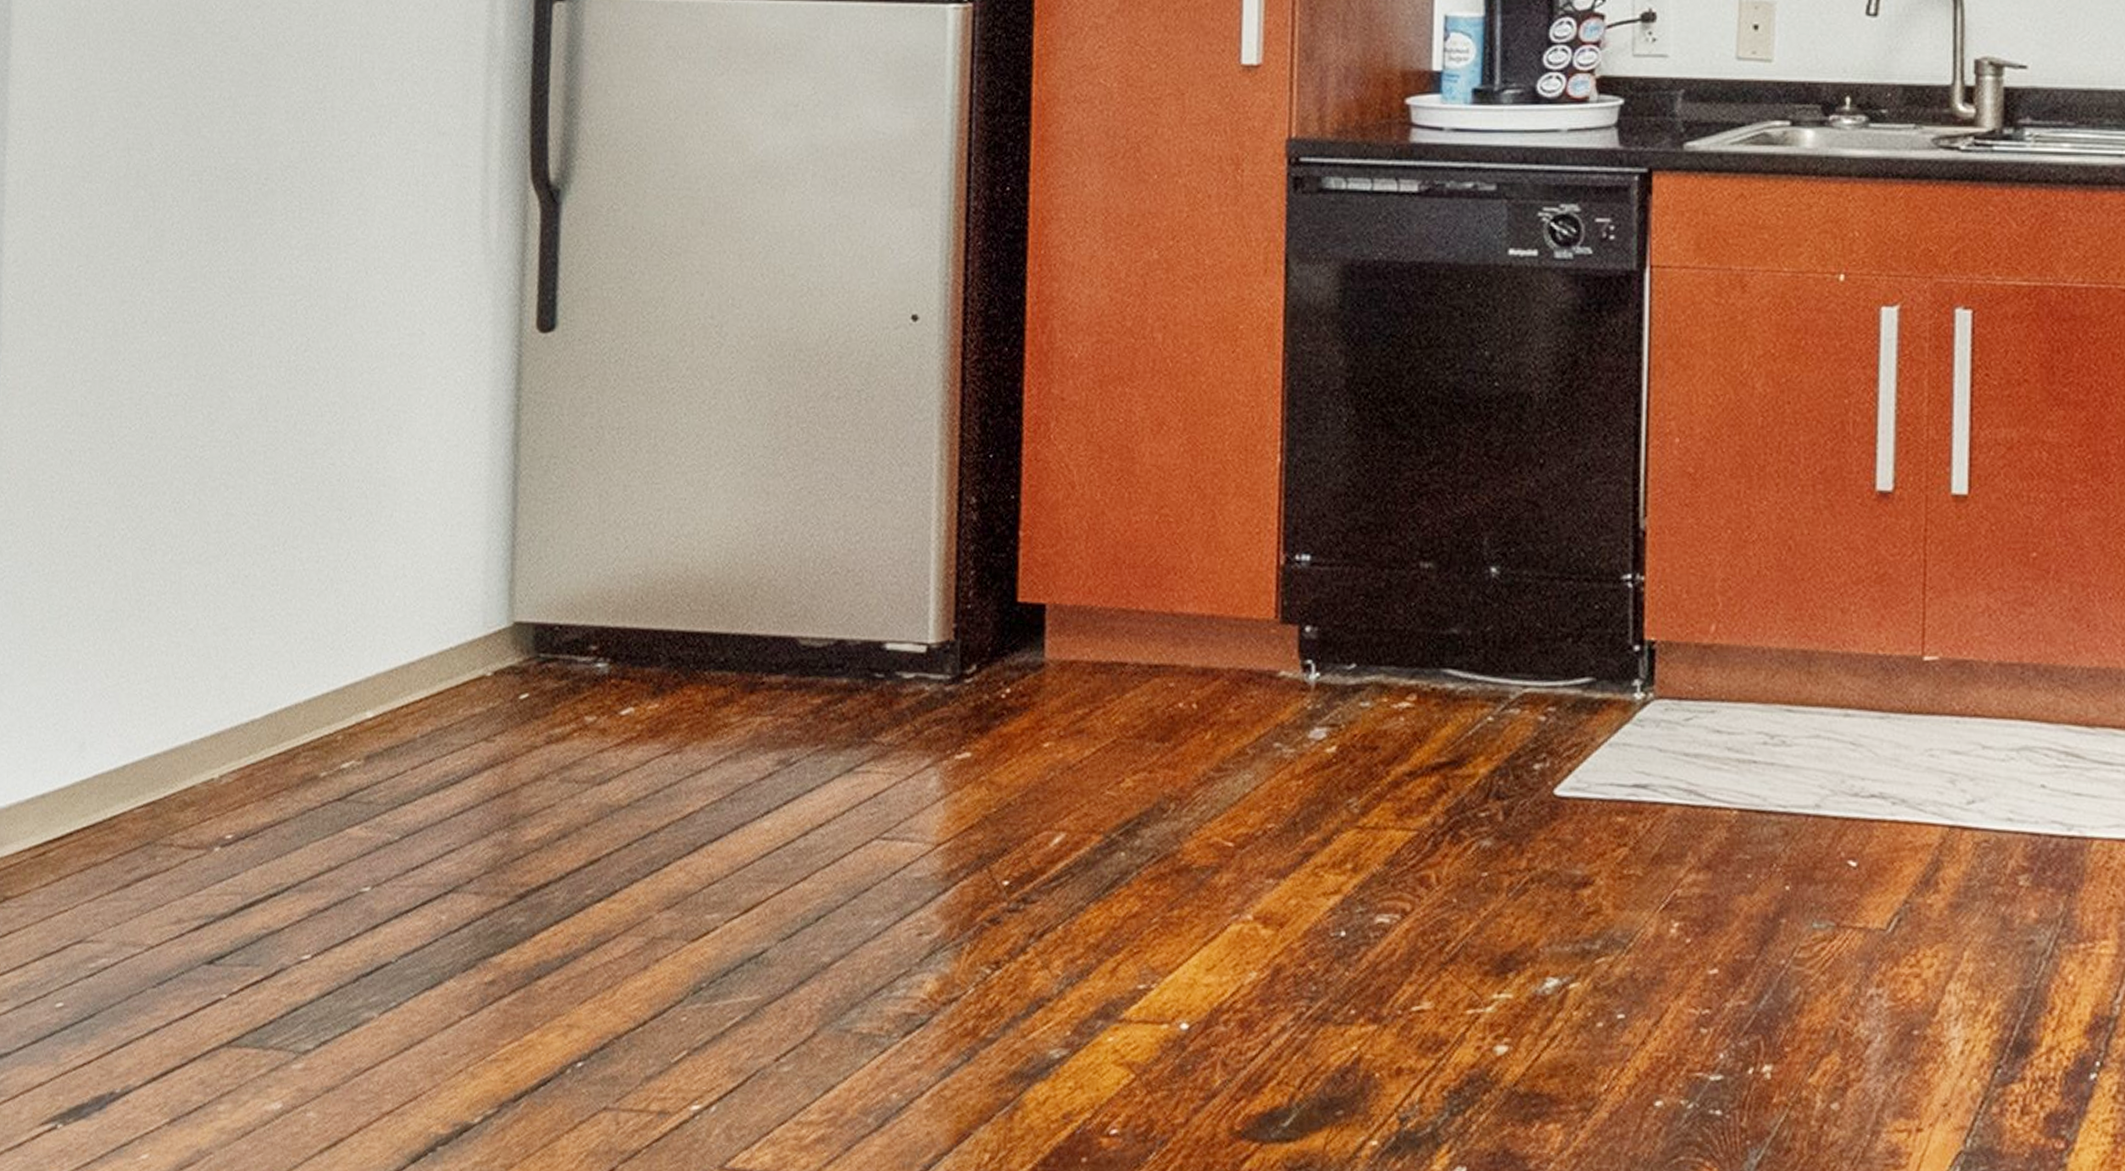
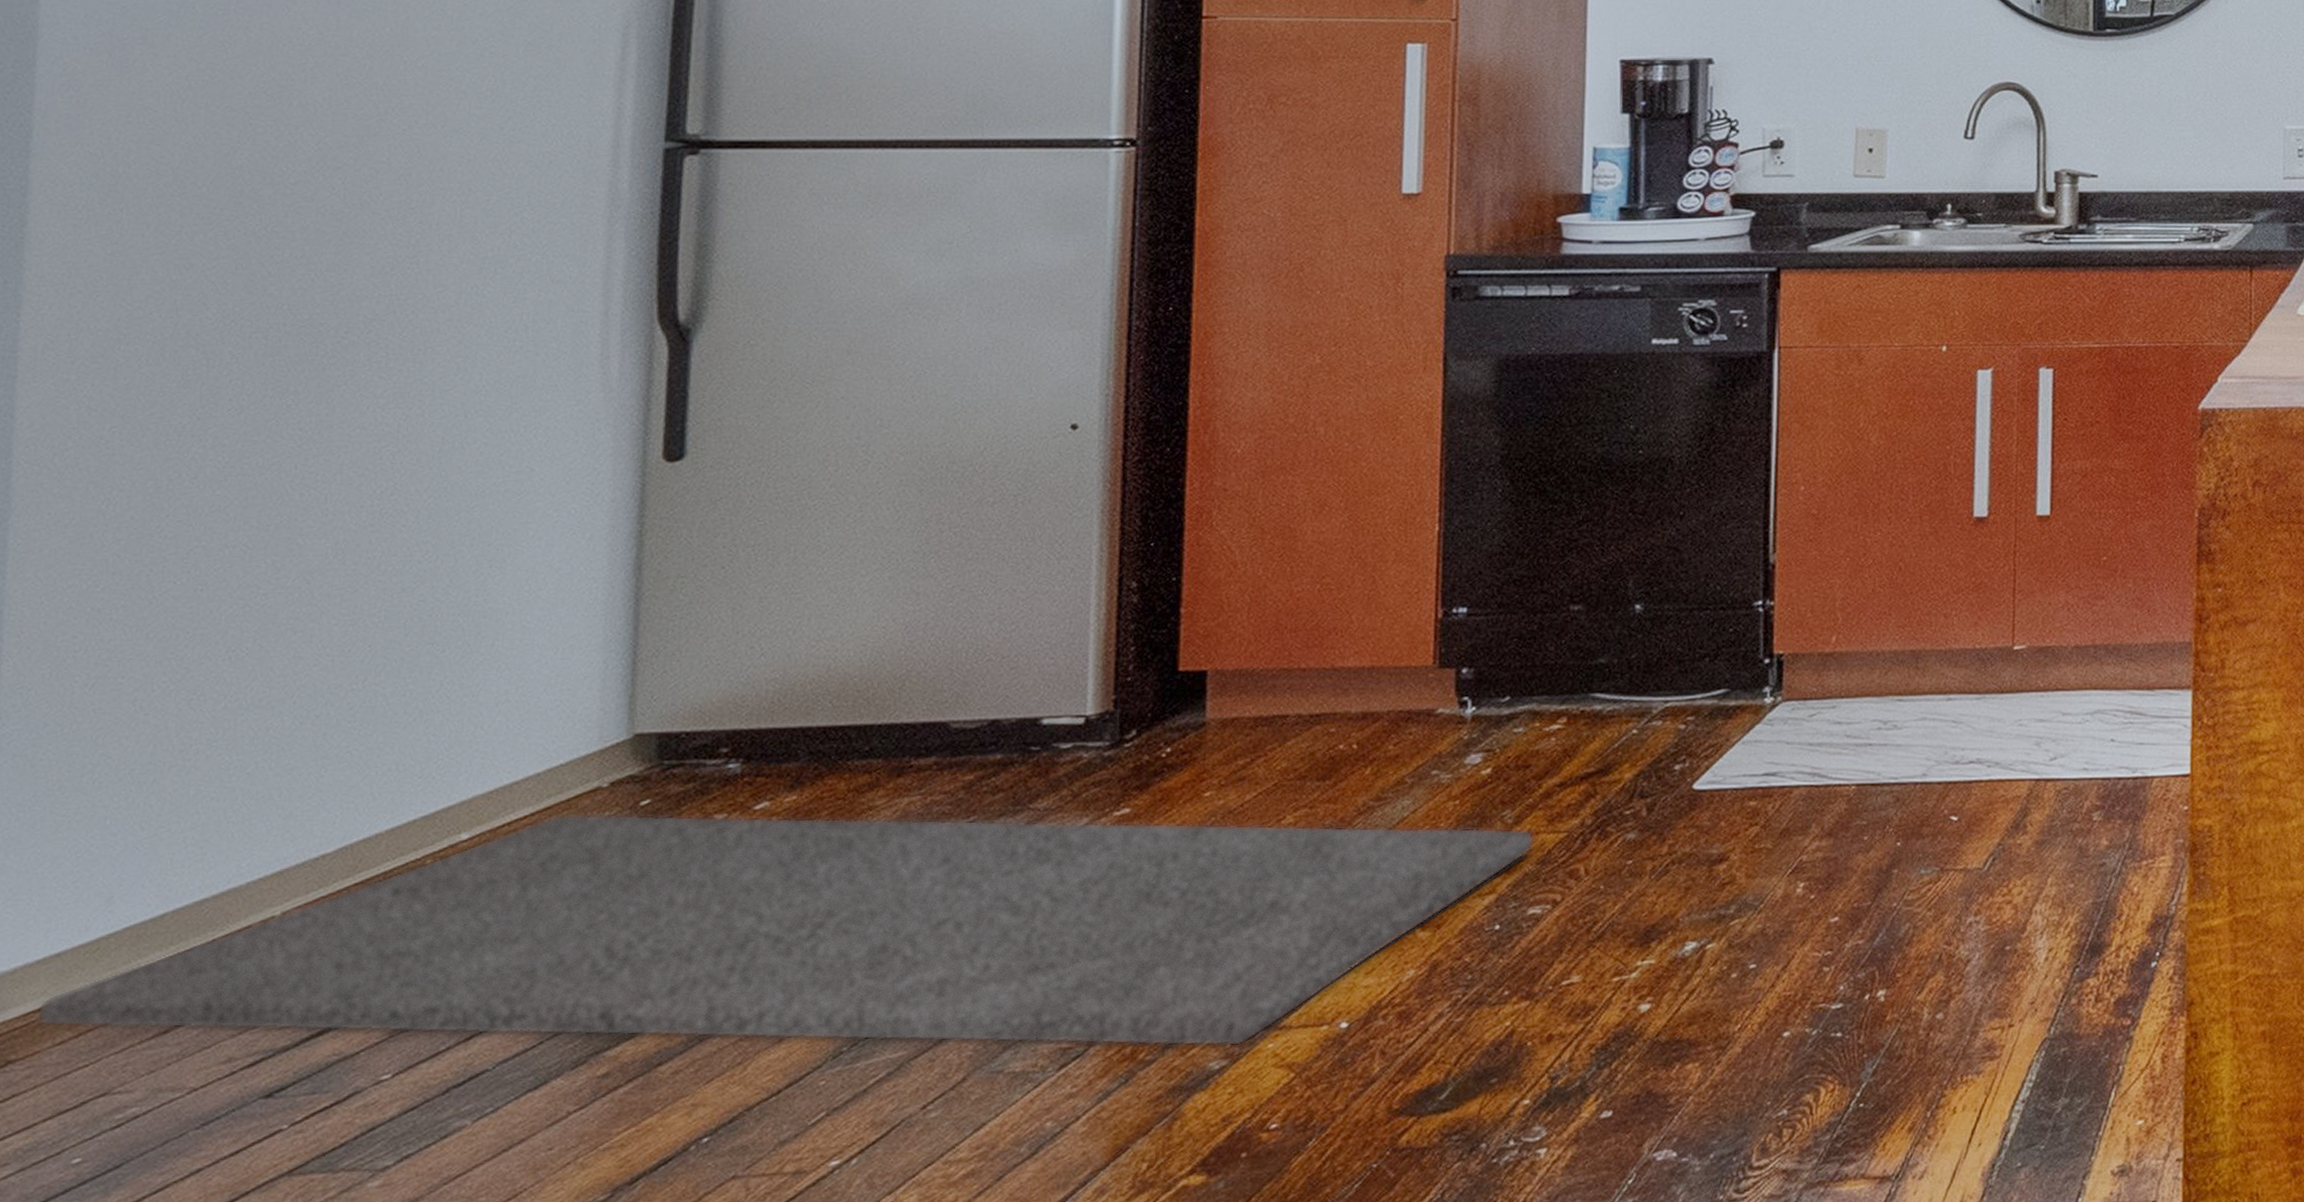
rug: none [27,701,1382,1035] -> present [37,813,1535,1047]

